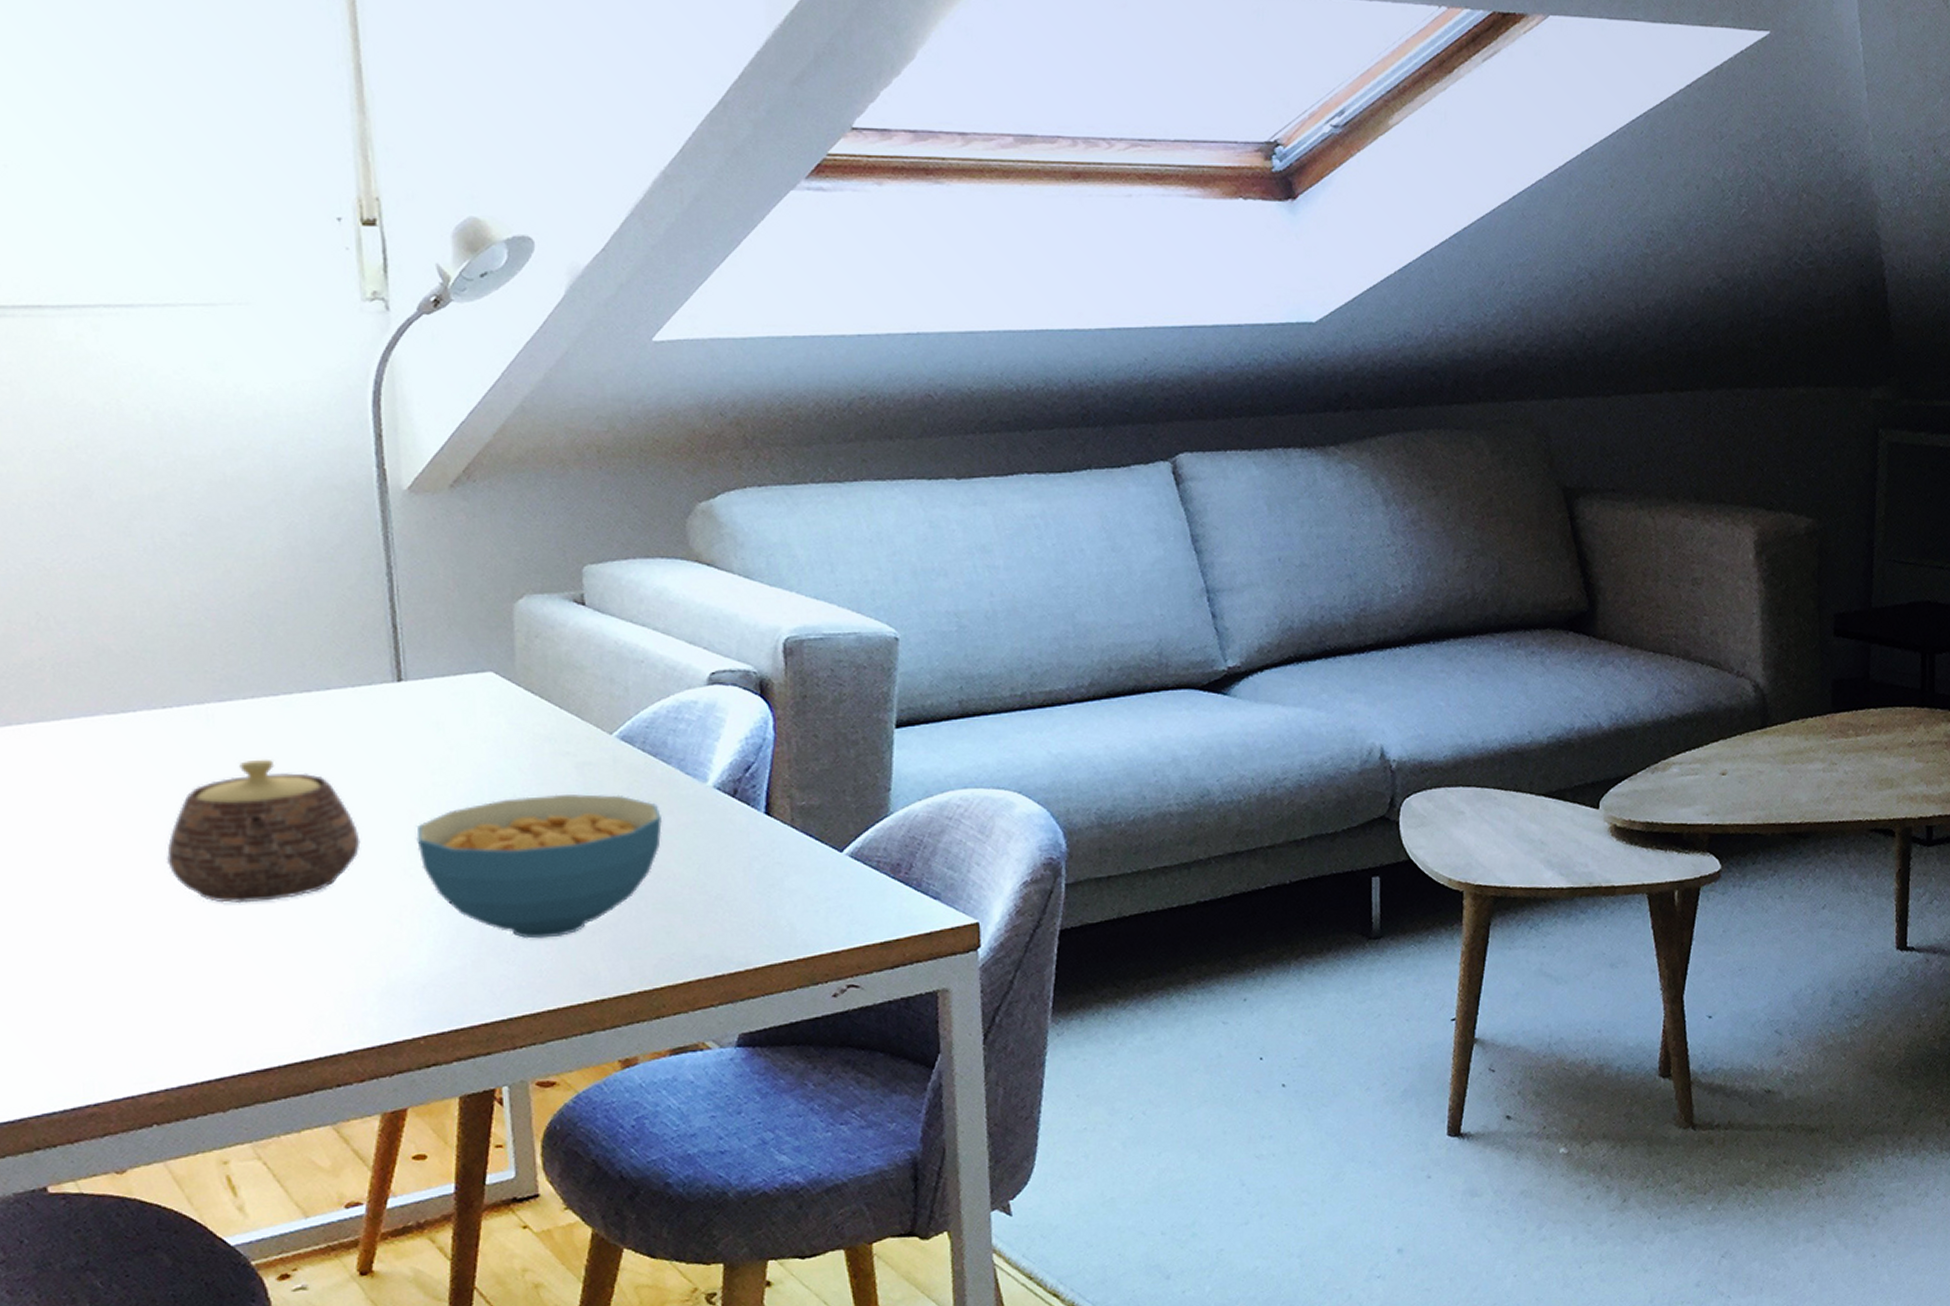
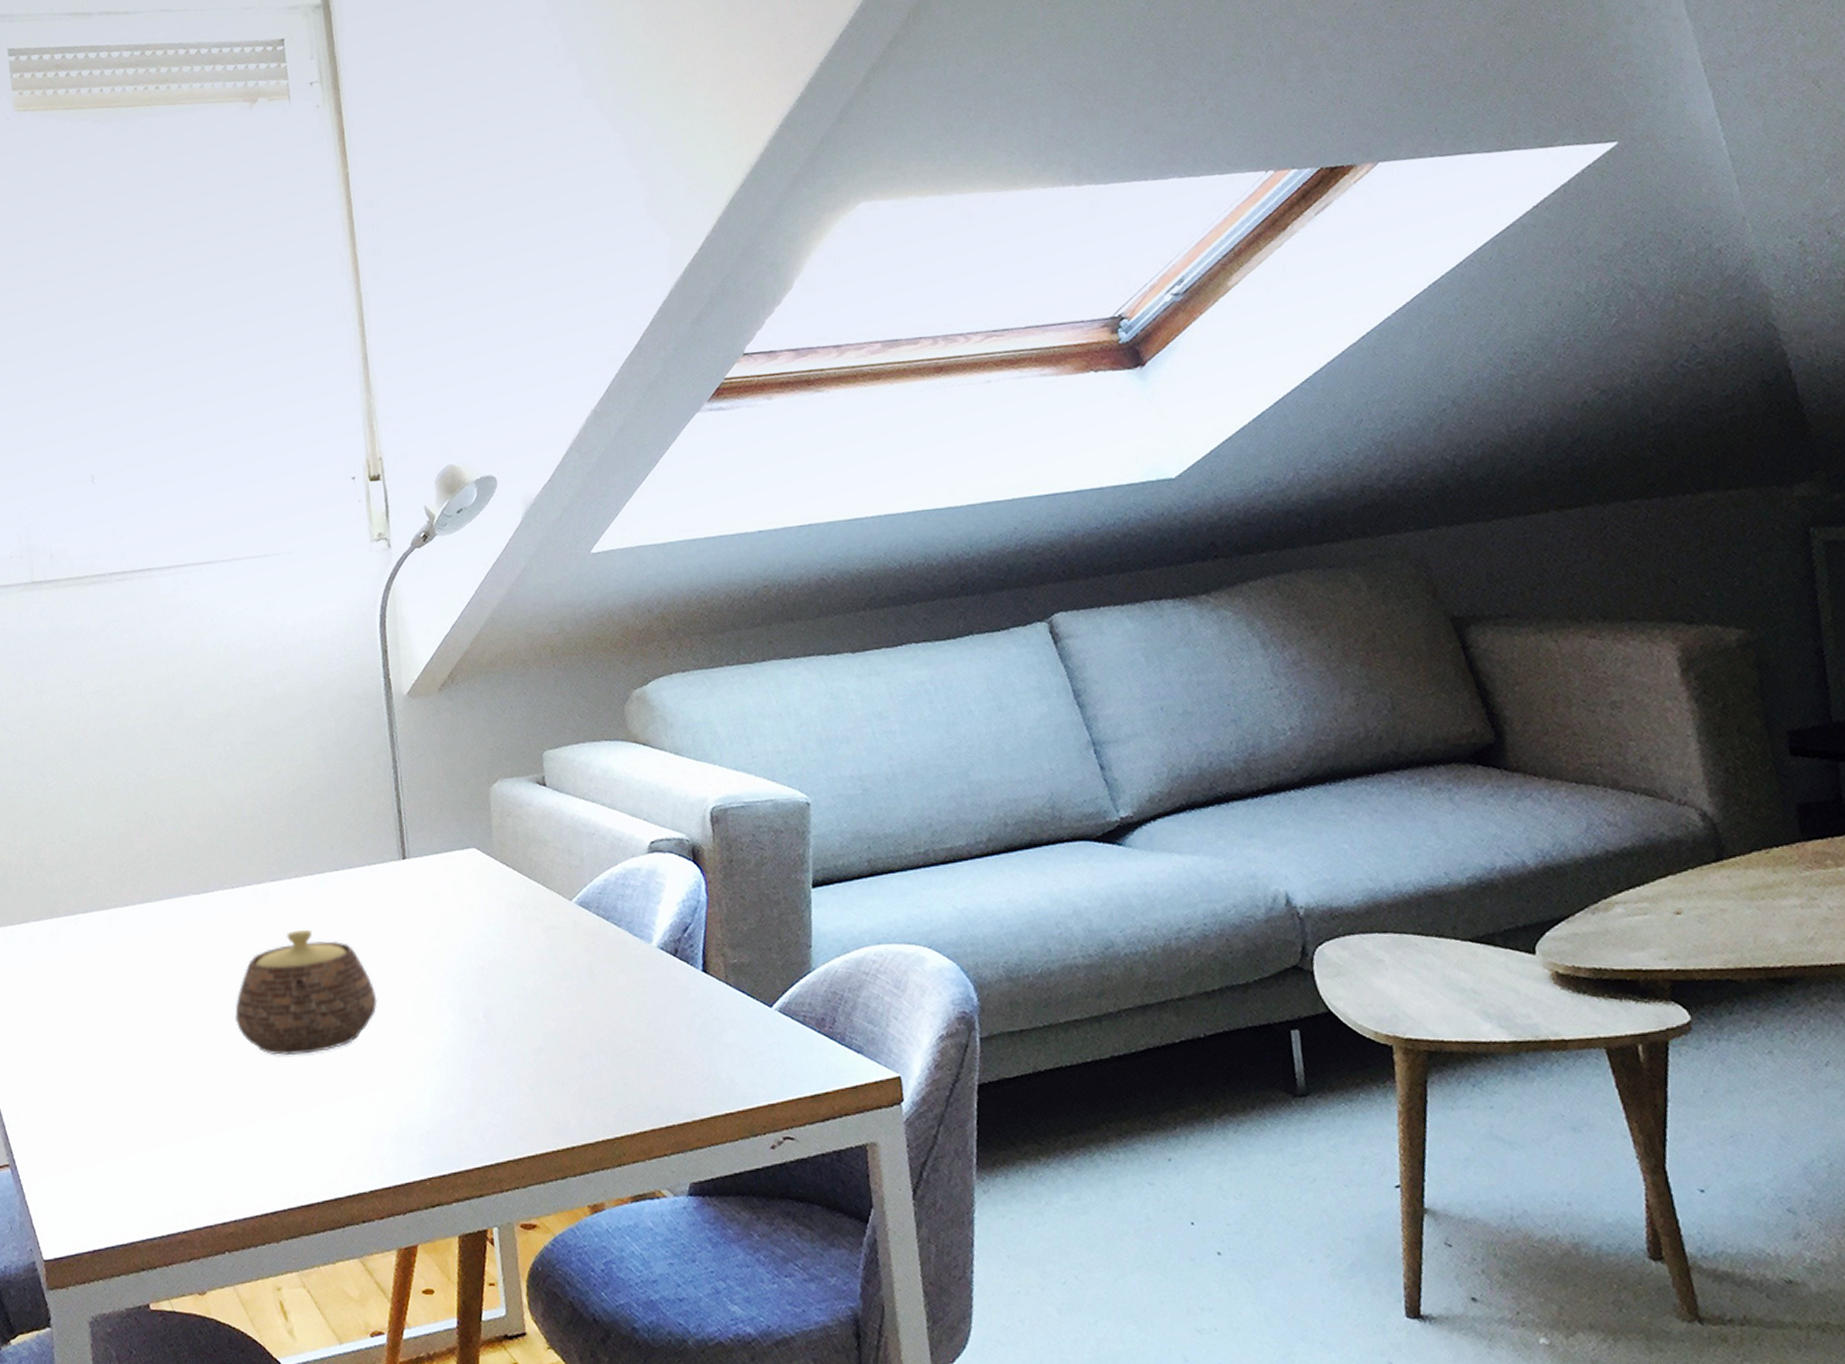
cereal bowl: present [416,794,662,939] -> none [419,955,616,1090]

